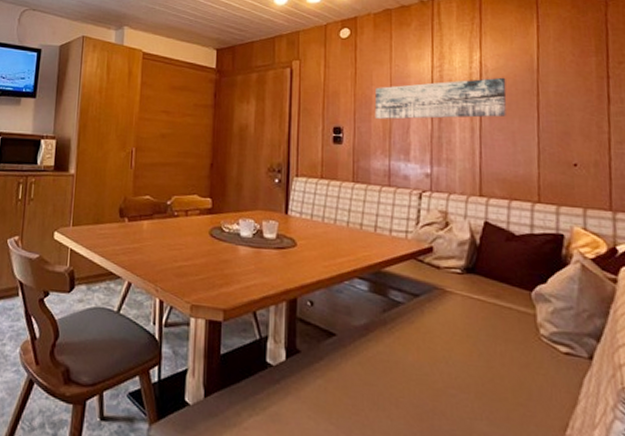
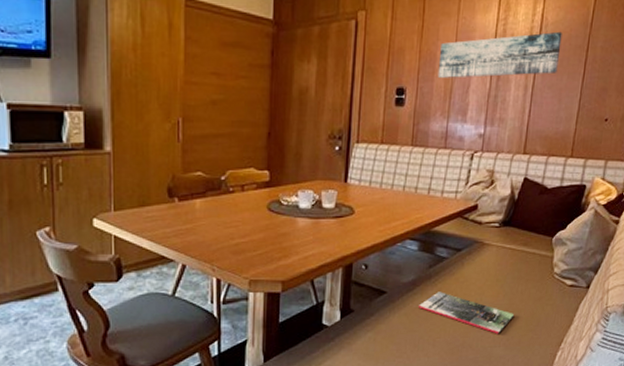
magazine: none [373,341,496,404] -> present [418,292,515,334]

